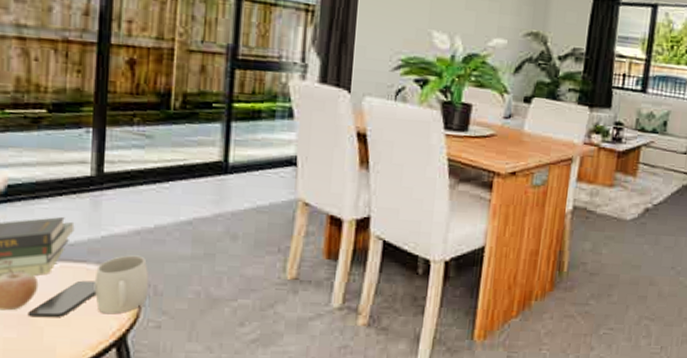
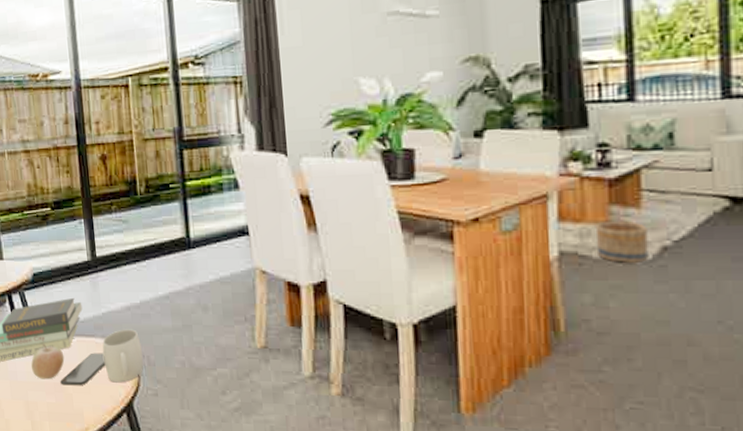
basket: none [601,184,638,220] -> present [595,220,649,263]

